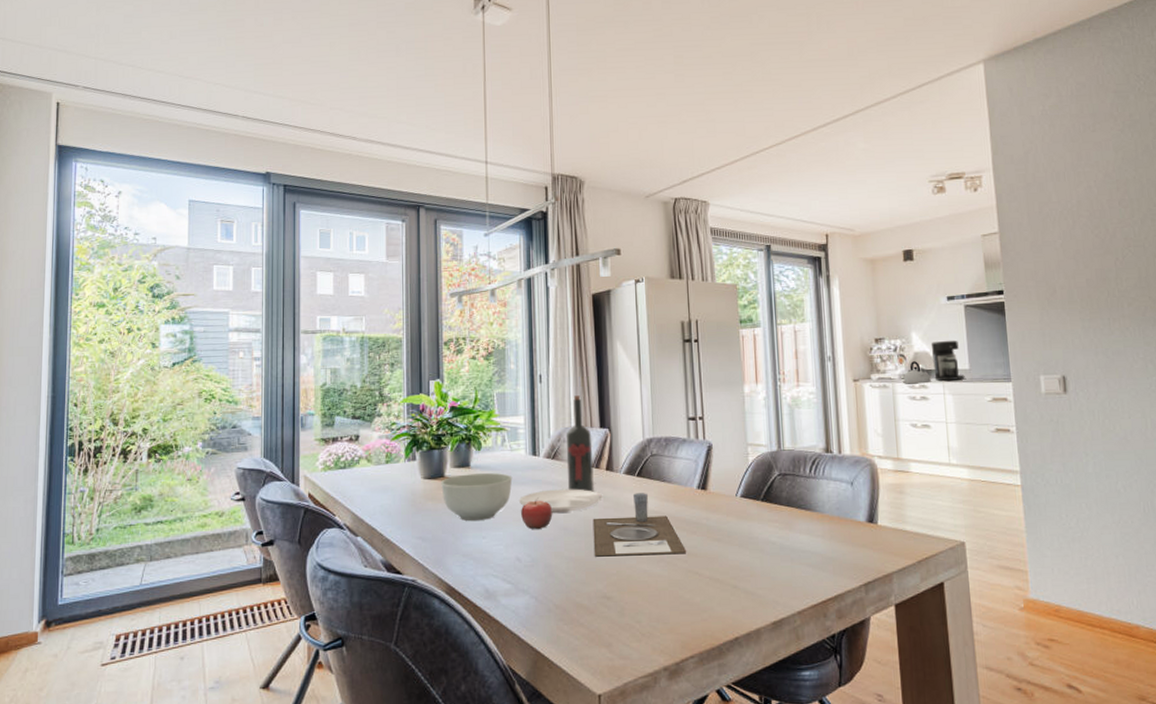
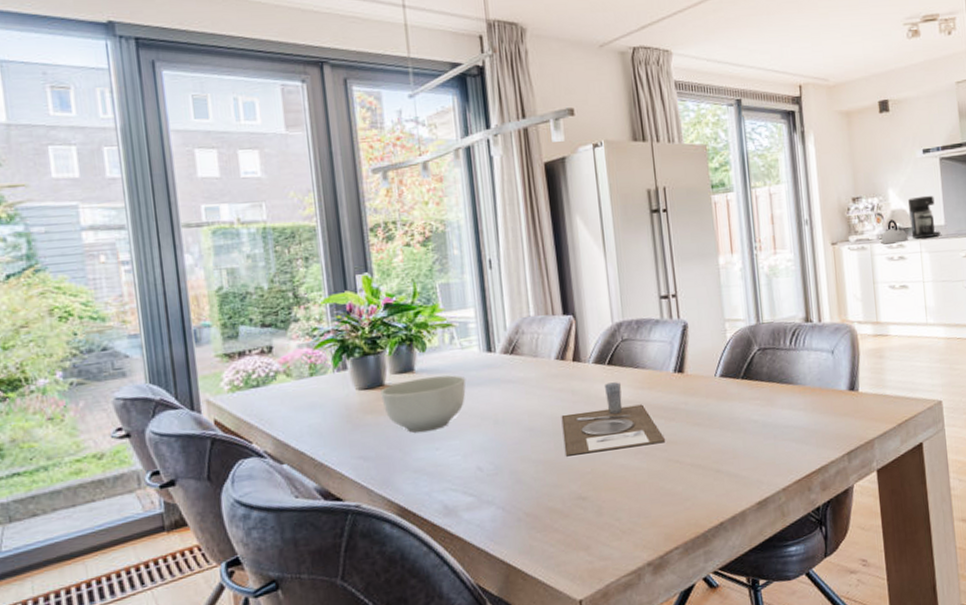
plate: present [518,489,602,513] -> none [475,384,570,414]
fruit: present [521,498,553,530] -> none [478,398,516,434]
wine bottle: present [566,395,594,492] -> none [524,280,561,387]

